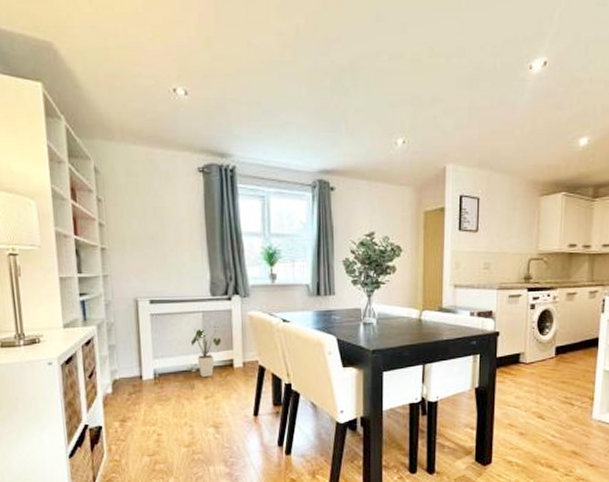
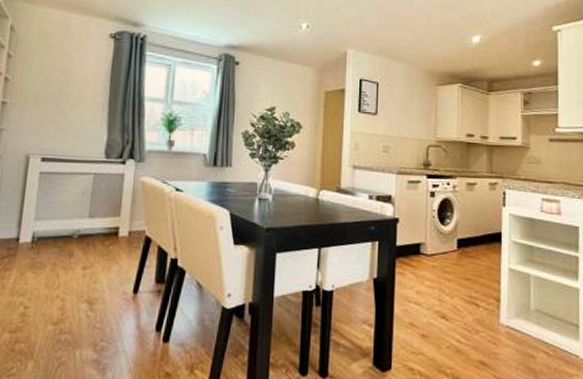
house plant: present [190,325,222,378] -> none [76,189,110,246]

